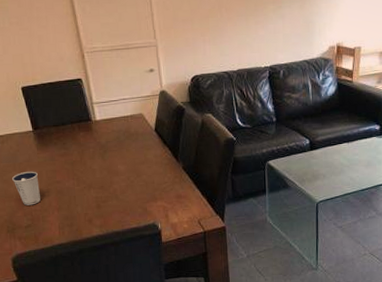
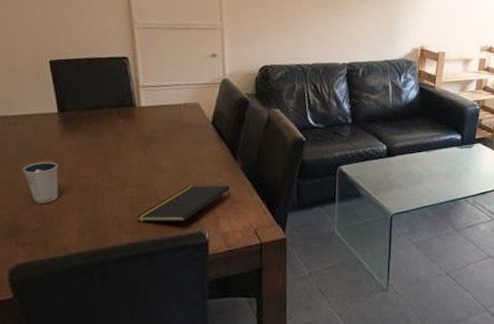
notepad: none [102,183,176,217] -> present [137,185,231,221]

